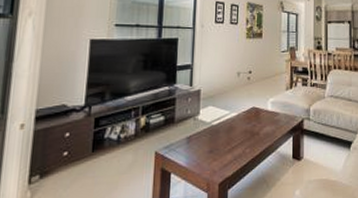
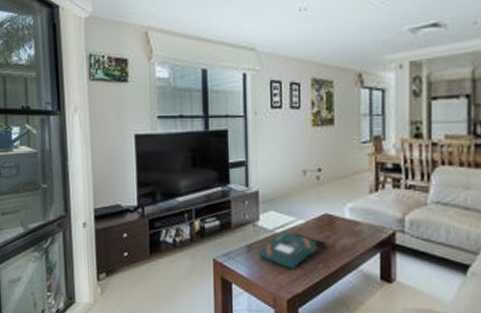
board game: none [197,123,252,155] -> present [259,231,325,269]

